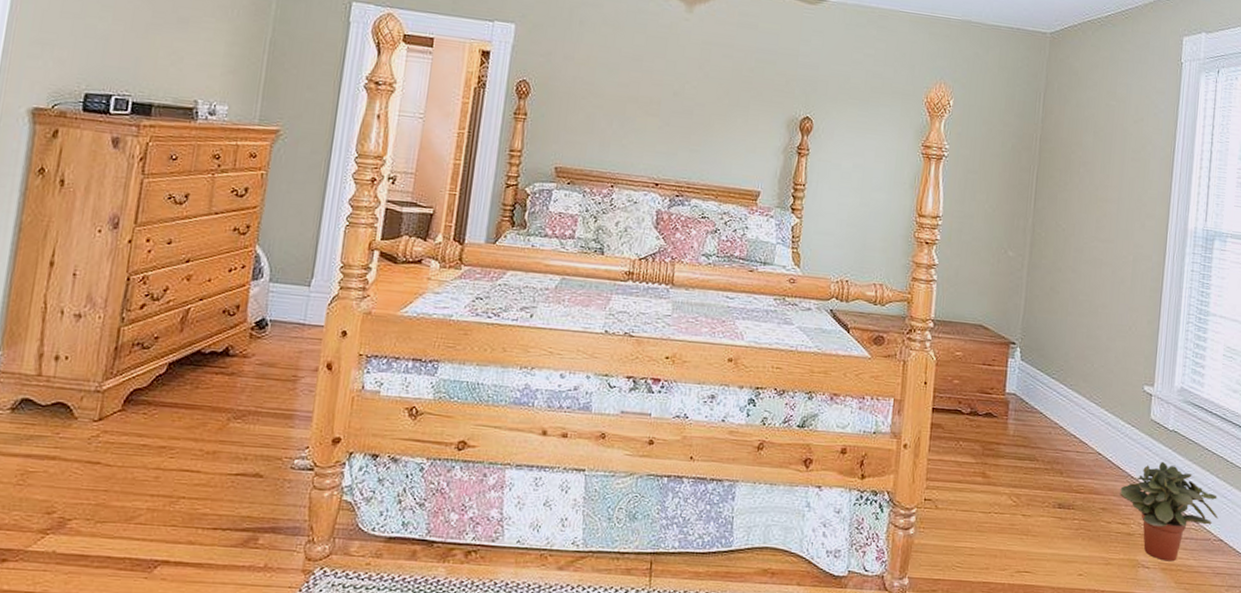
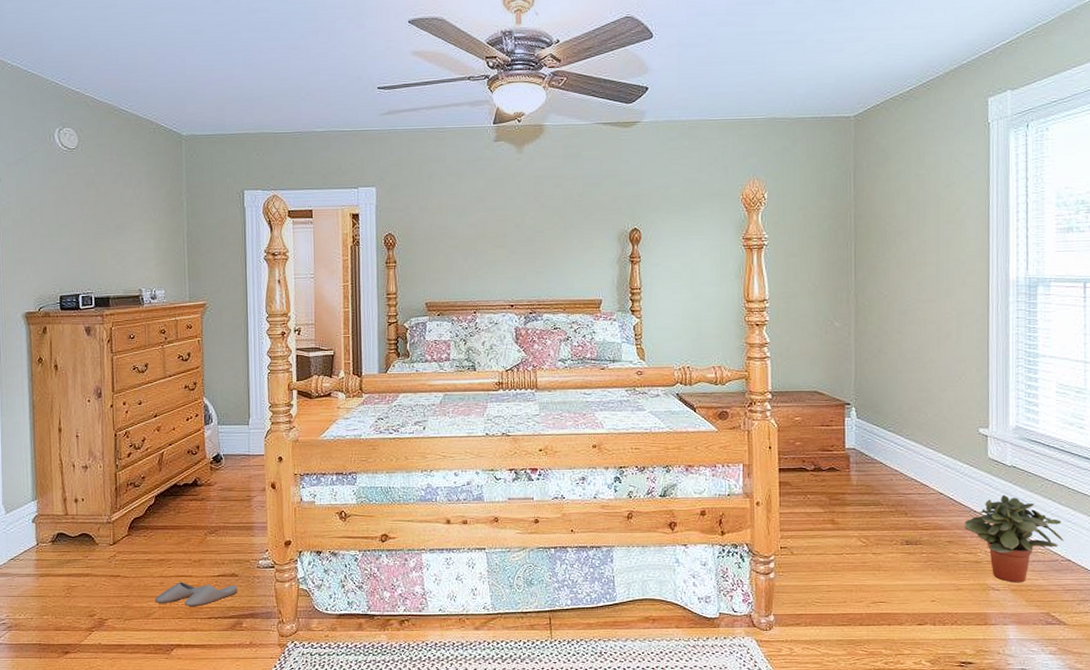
slippers: none [144,478,260,512] -> present [155,582,238,606]

